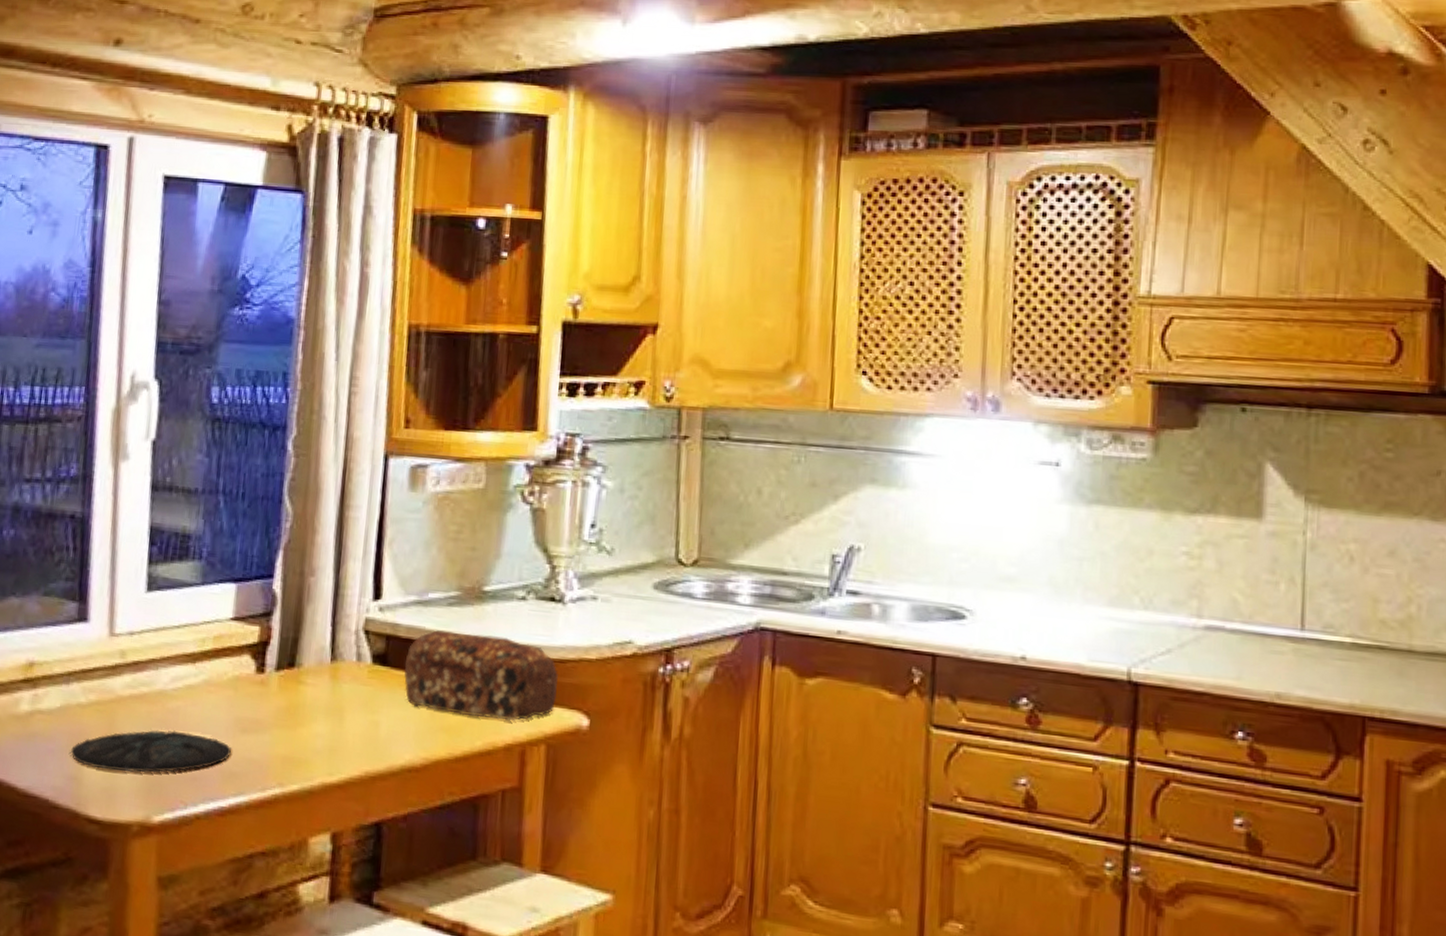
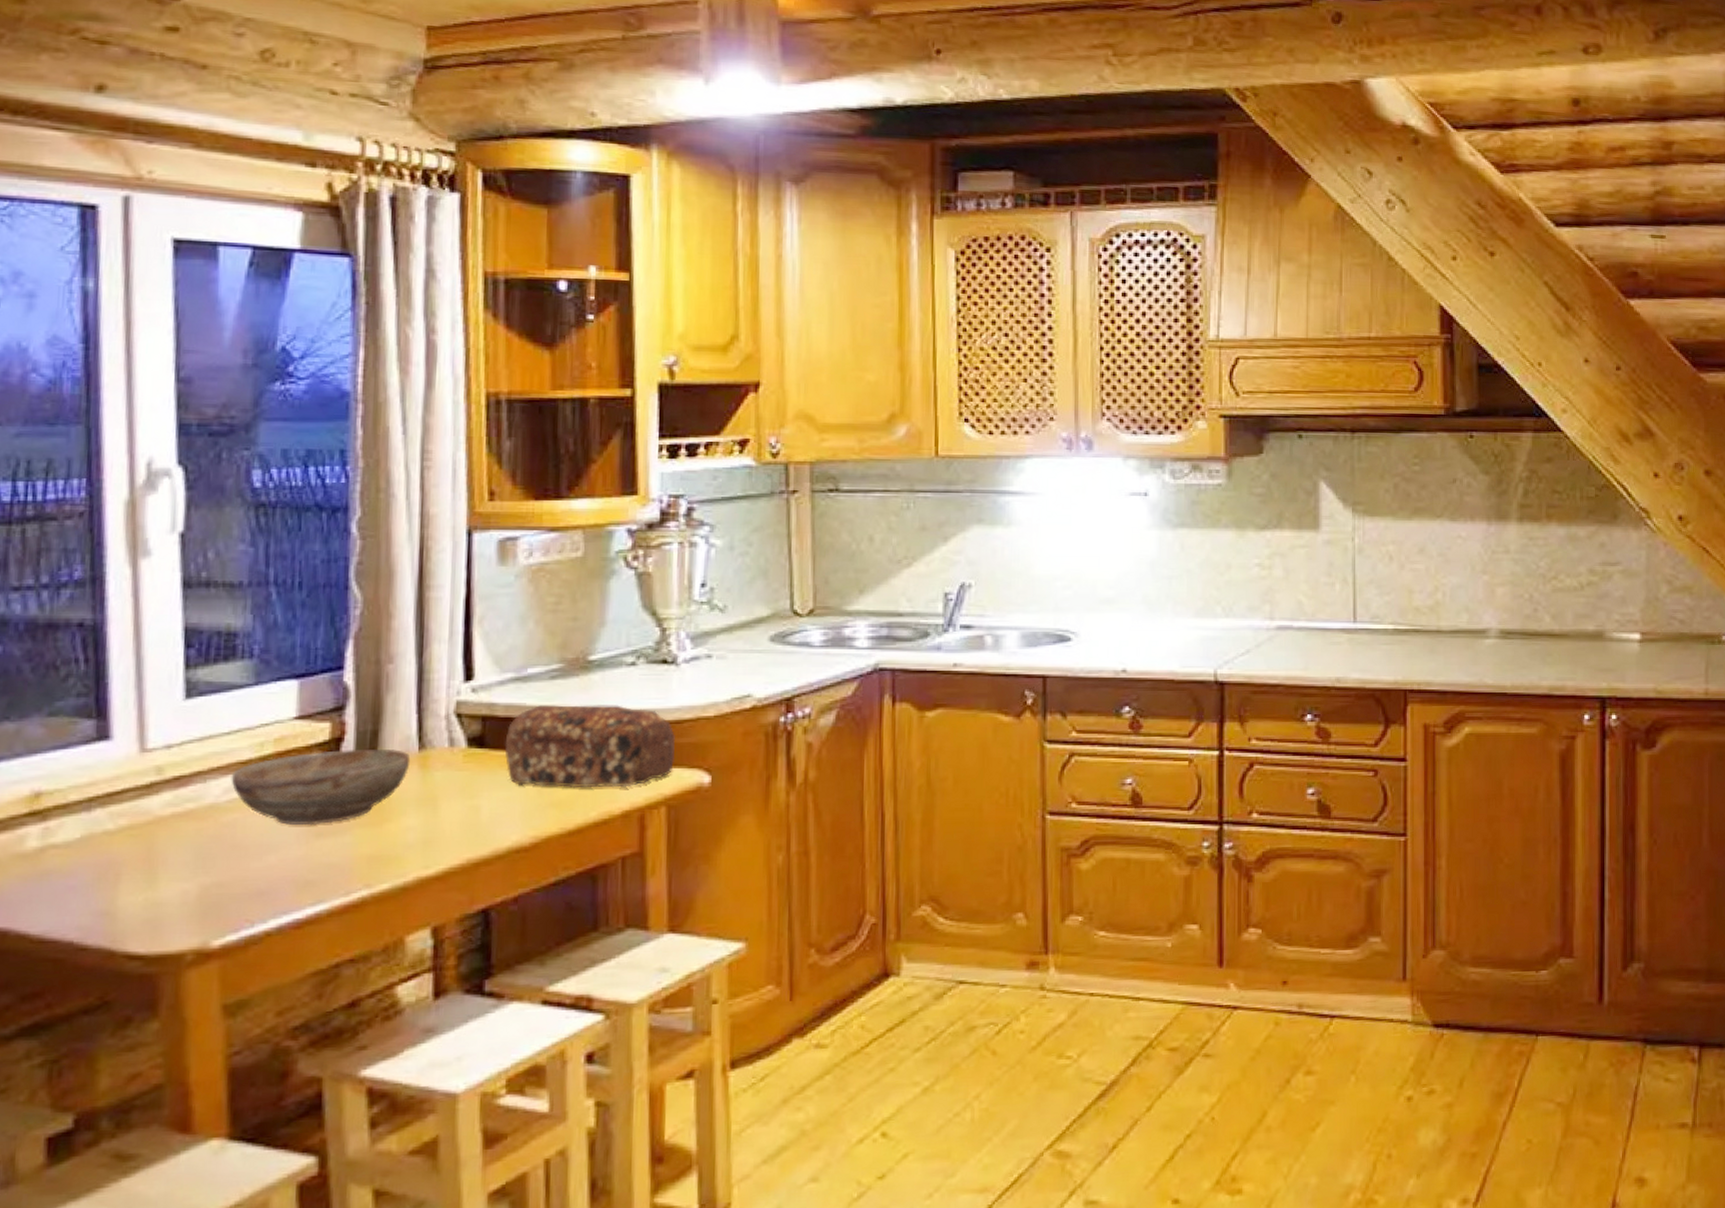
plate: present [71,730,231,773] -> none [99,845,305,899]
bowl: none [177,653,324,721] -> present [231,748,411,826]

